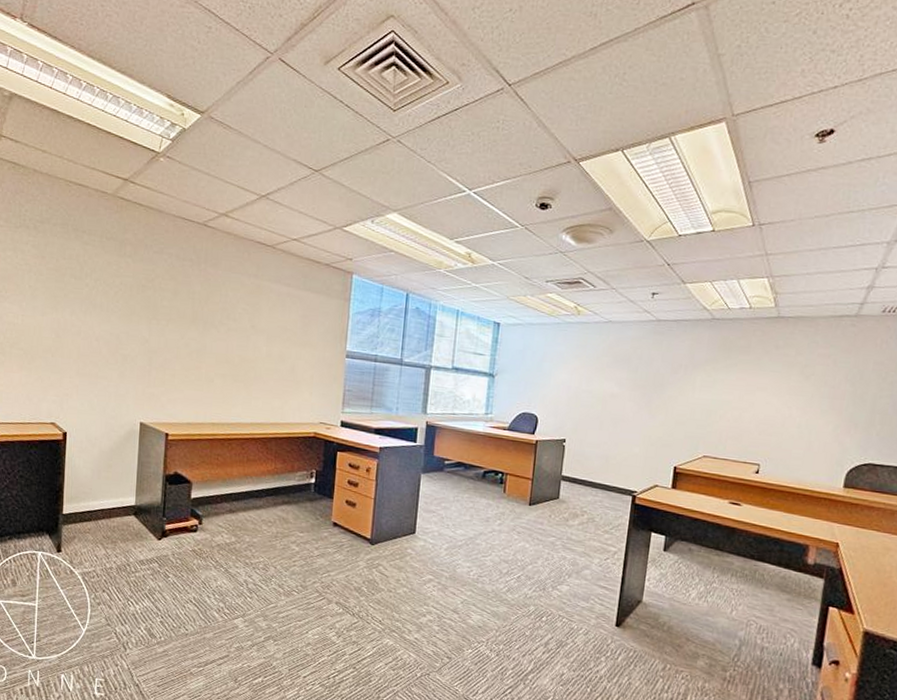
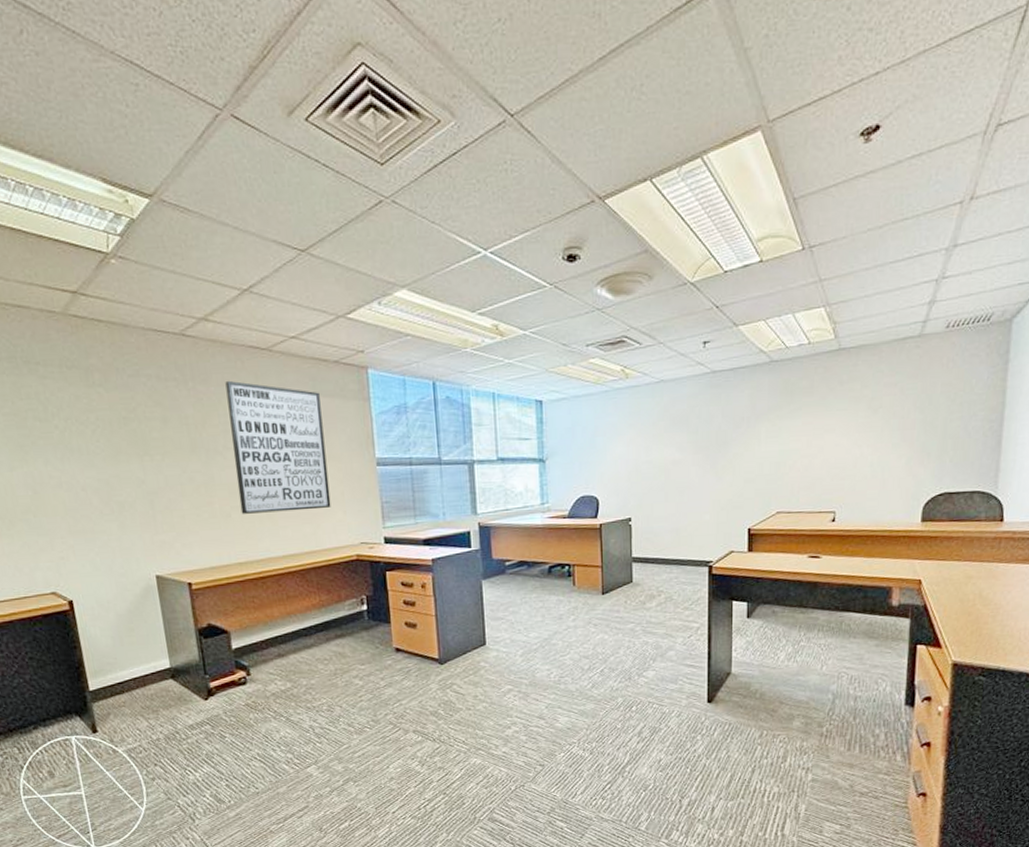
wall art: none [223,267,308,387] -> present [225,380,331,514]

